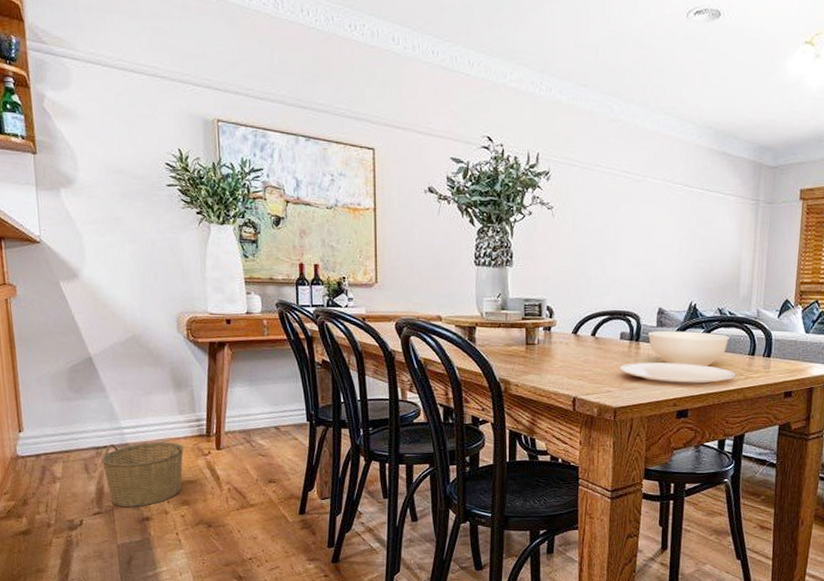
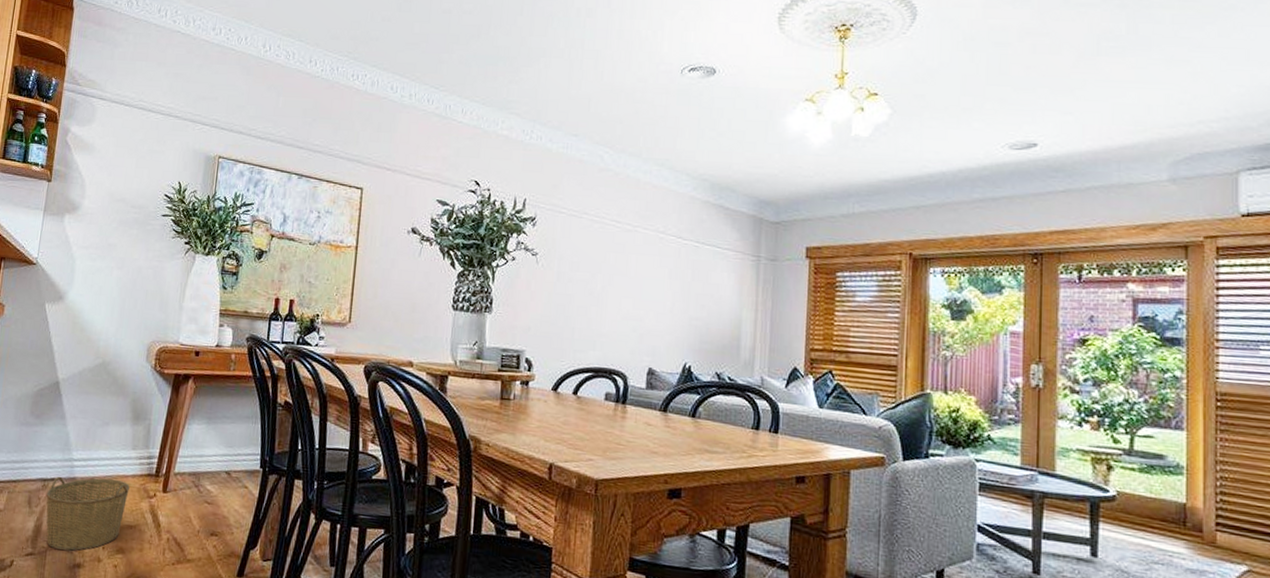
plate: present [619,362,736,385] -> none [603,428,737,460]
bowl: present [648,330,729,366] -> none [636,393,729,439]

